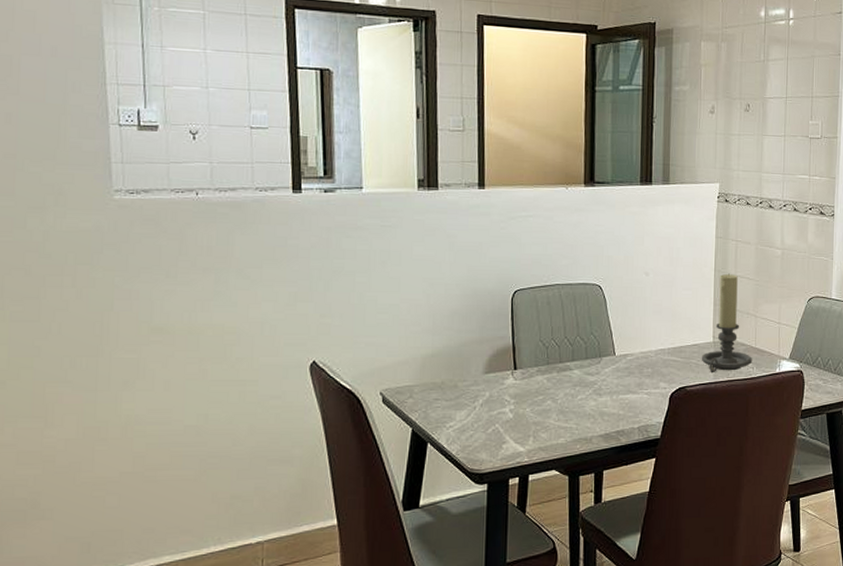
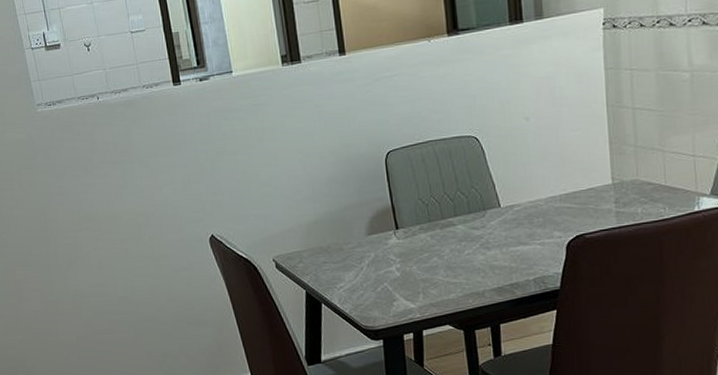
candle holder: present [701,273,752,374] -> none [599,107,663,218]

